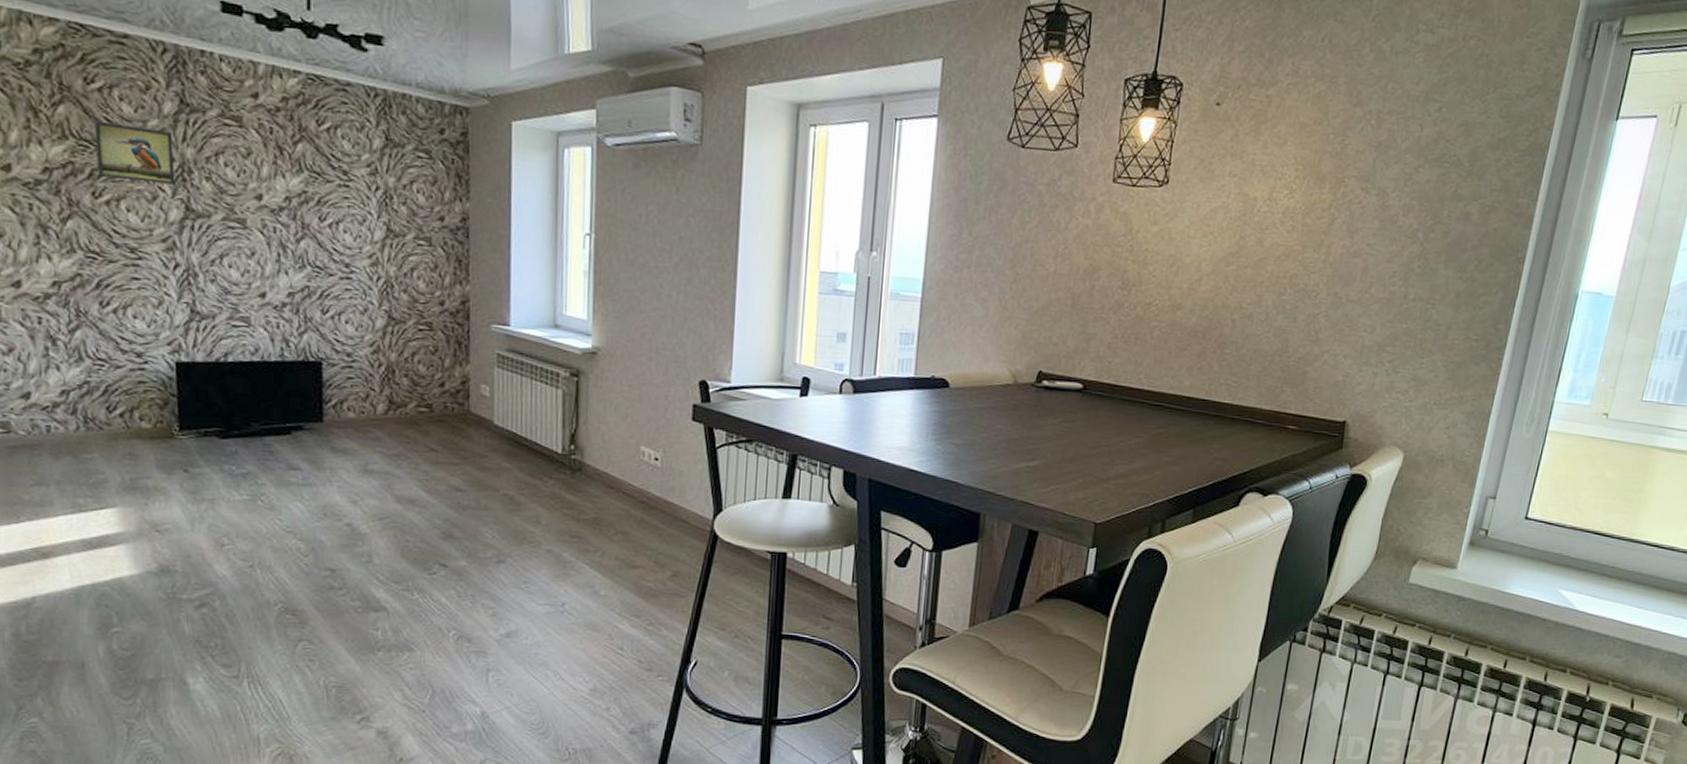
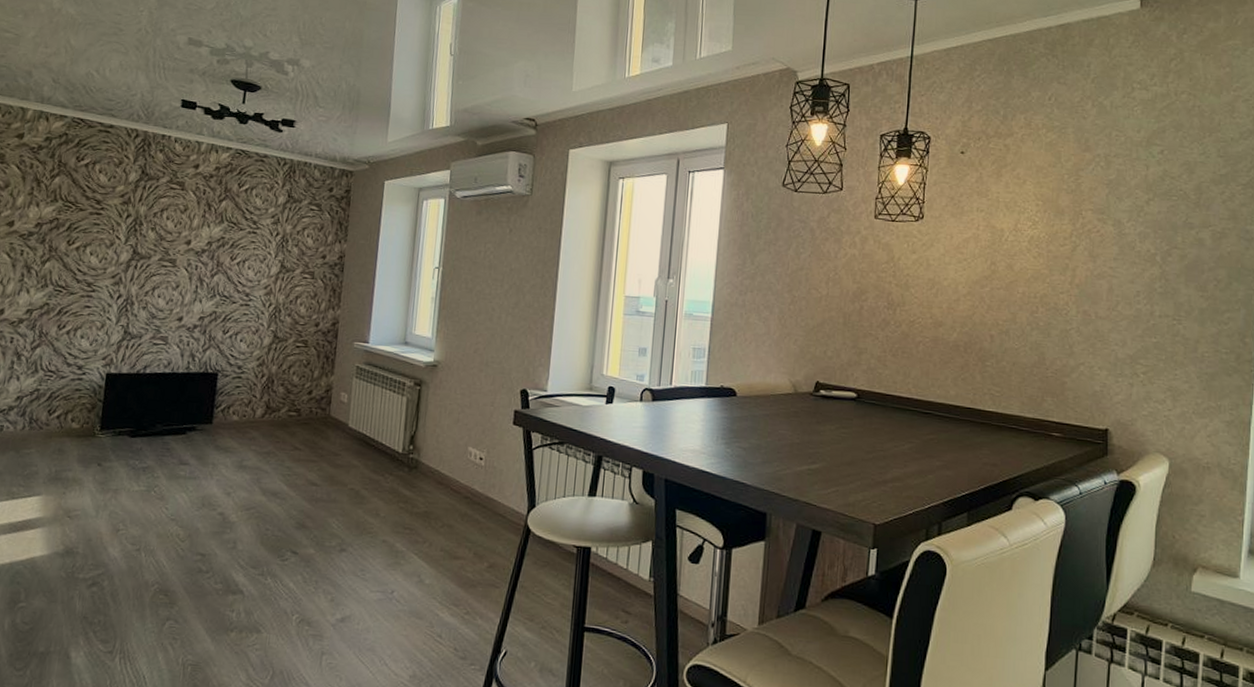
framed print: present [95,120,175,185] -> none [74,187,133,234]

